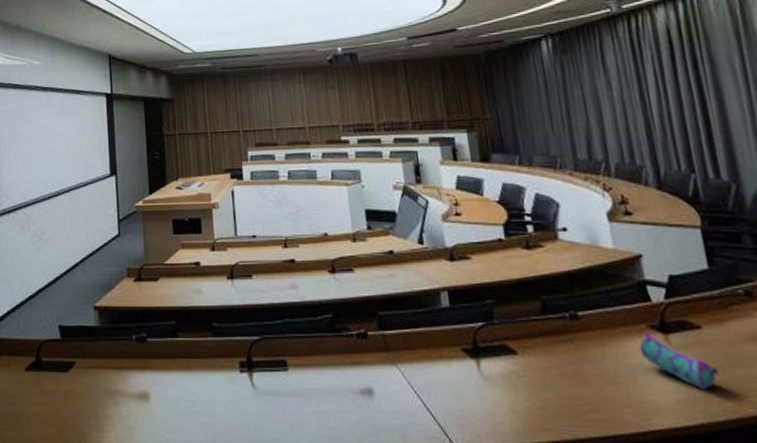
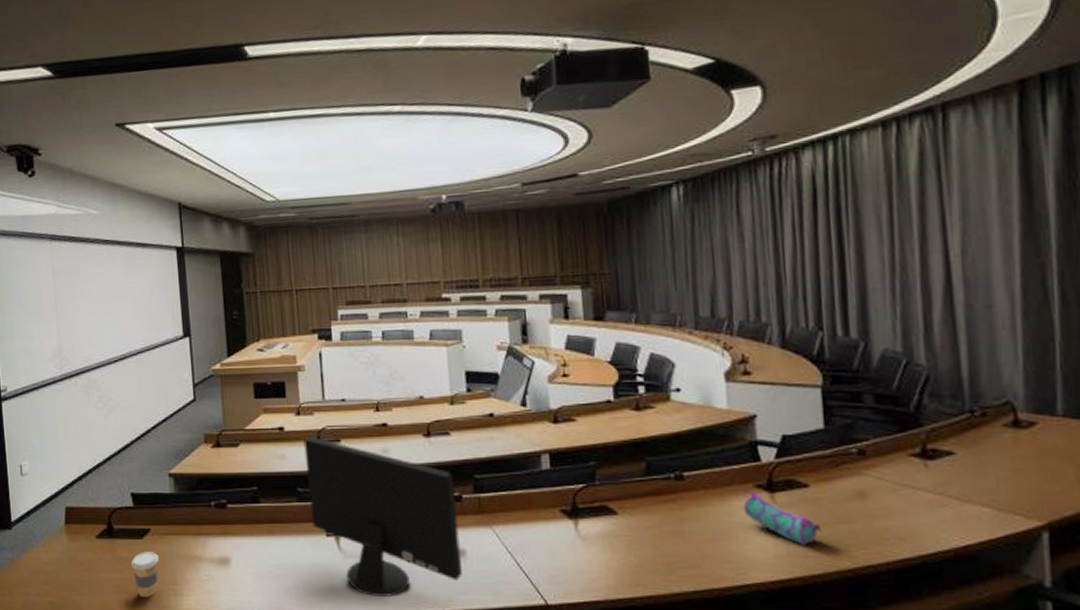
coffee cup: none [57,385,83,434] -> present [131,552,159,598]
computer monitor: none [218,271,371,437] -> present [303,436,462,597]

